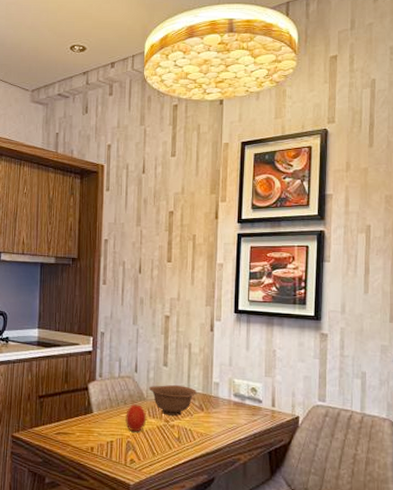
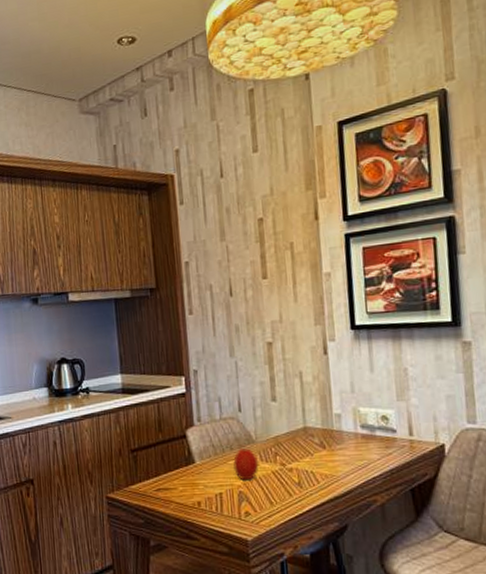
bowl: present [149,385,197,416] -> none [257,422,315,458]

